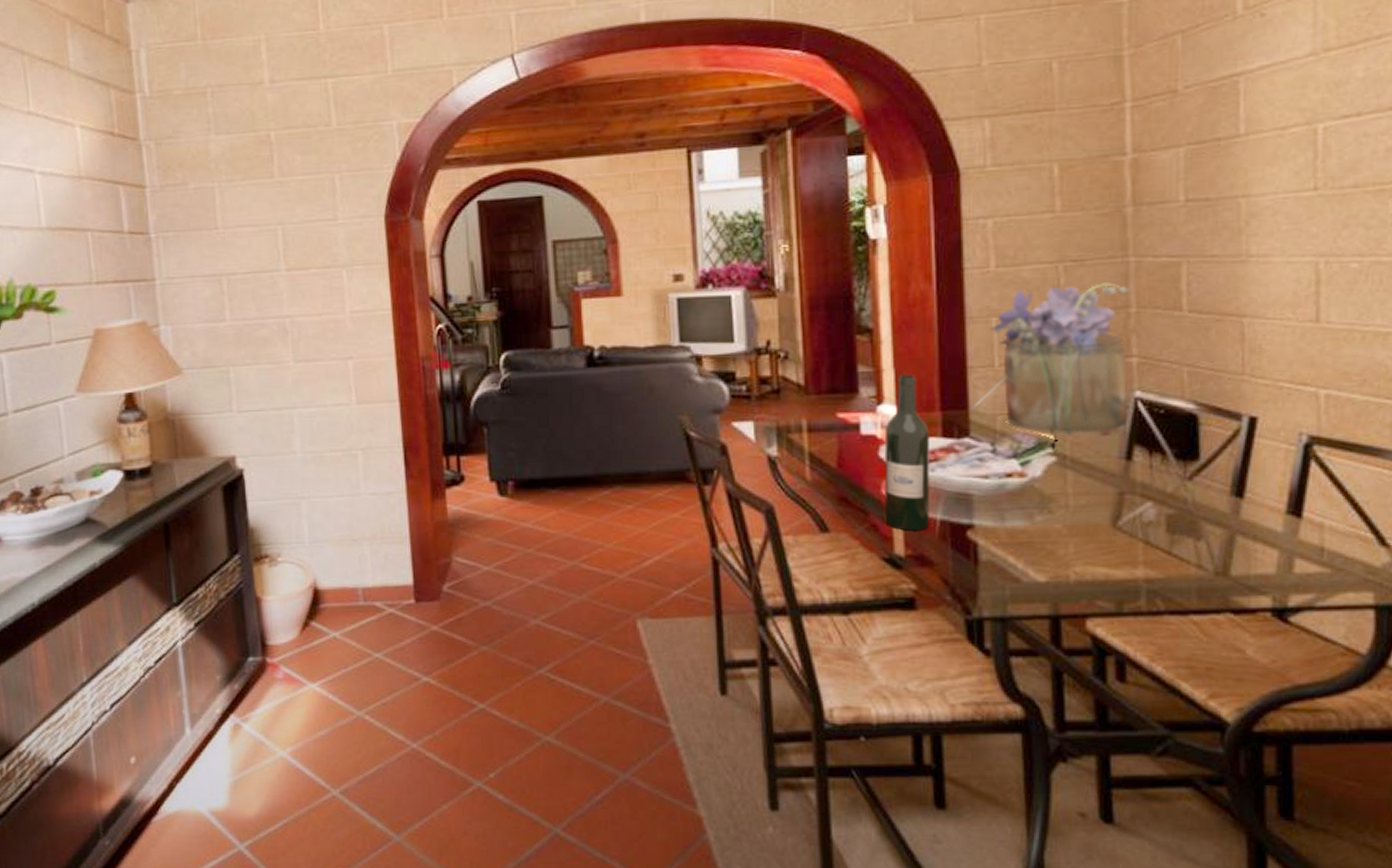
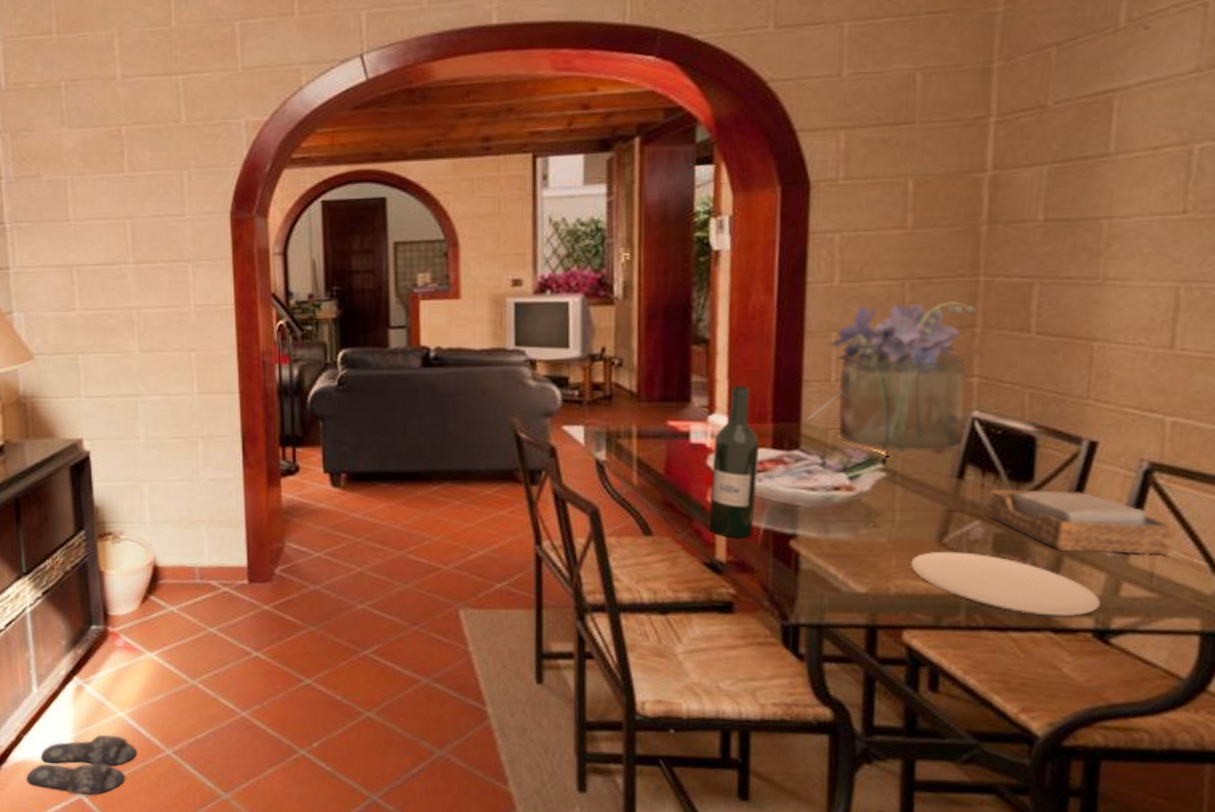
slippers: none [180,777,301,847] -> present [26,734,138,795]
plate: none [1087,534,1276,597] -> present [910,551,1101,617]
napkin holder: none [1155,467,1340,530] -> present [984,490,1175,555]

